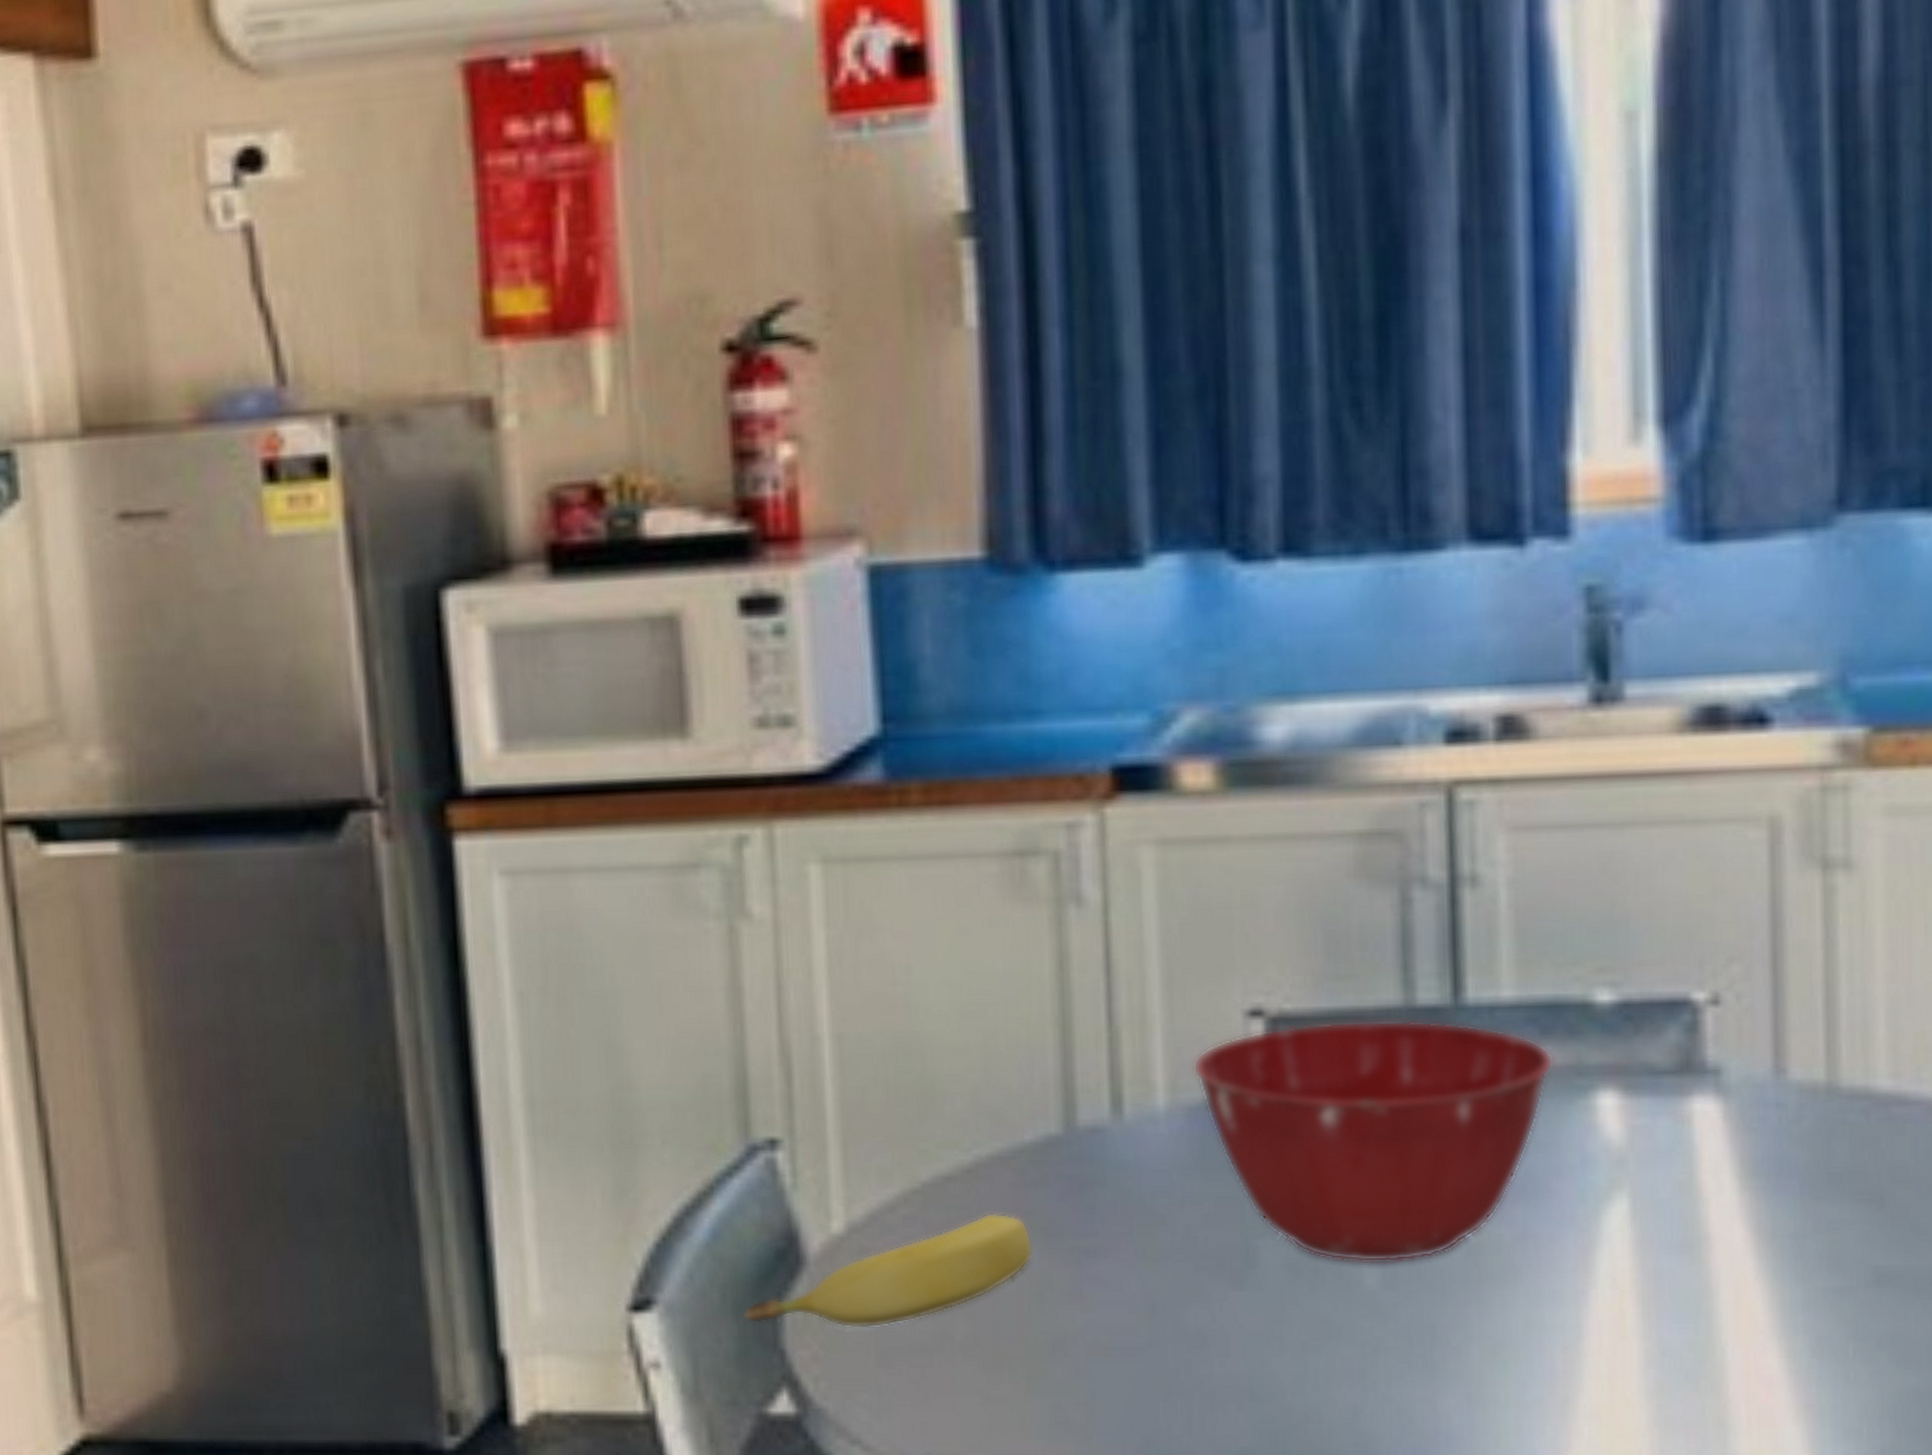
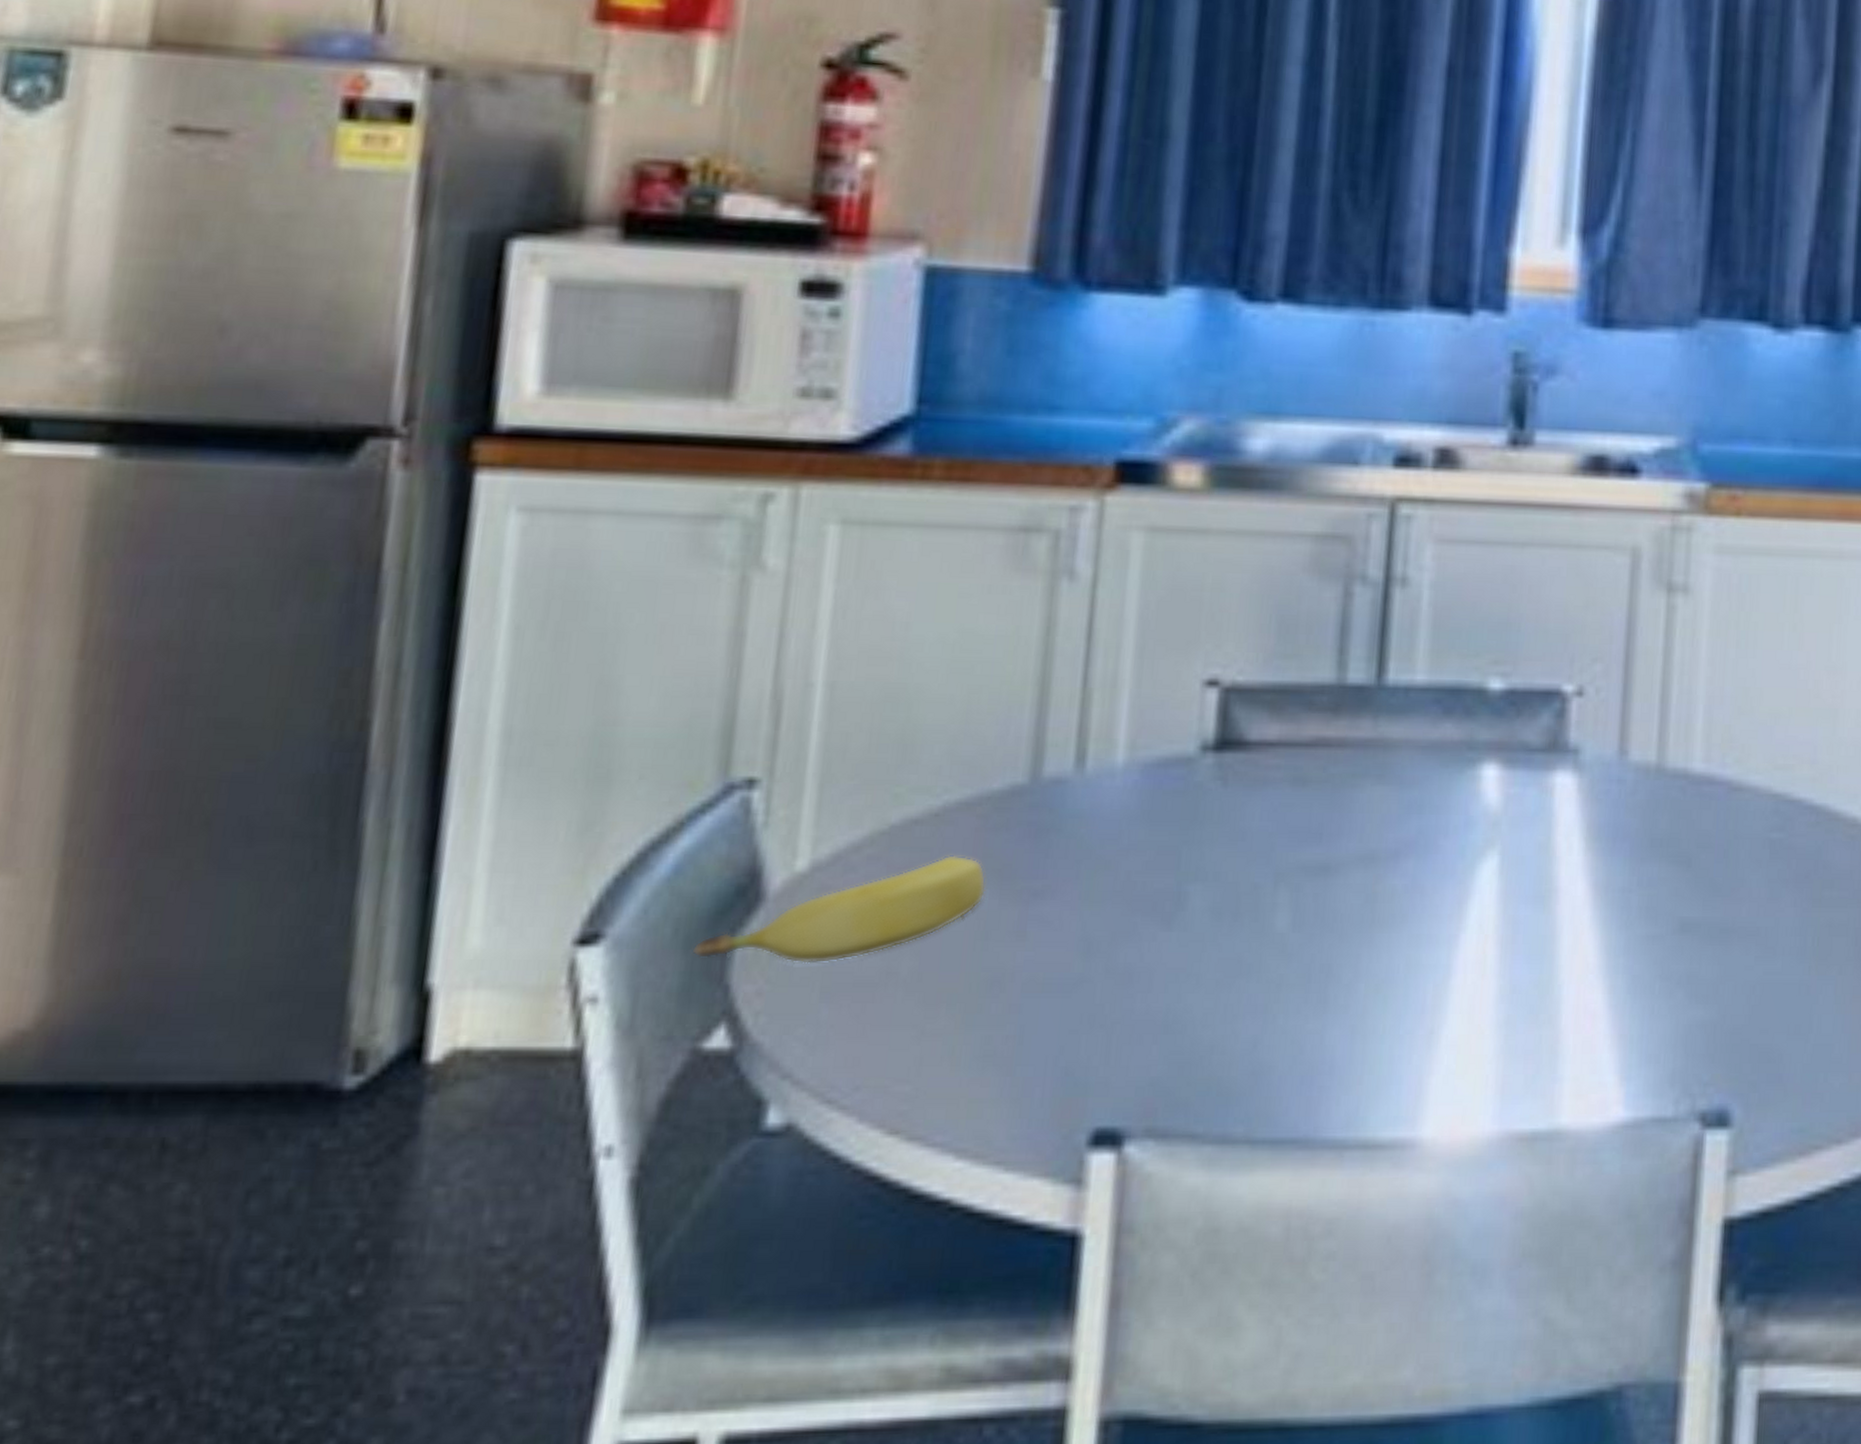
mixing bowl: present [1192,1019,1554,1264] -> none [1151,693,1451,909]

